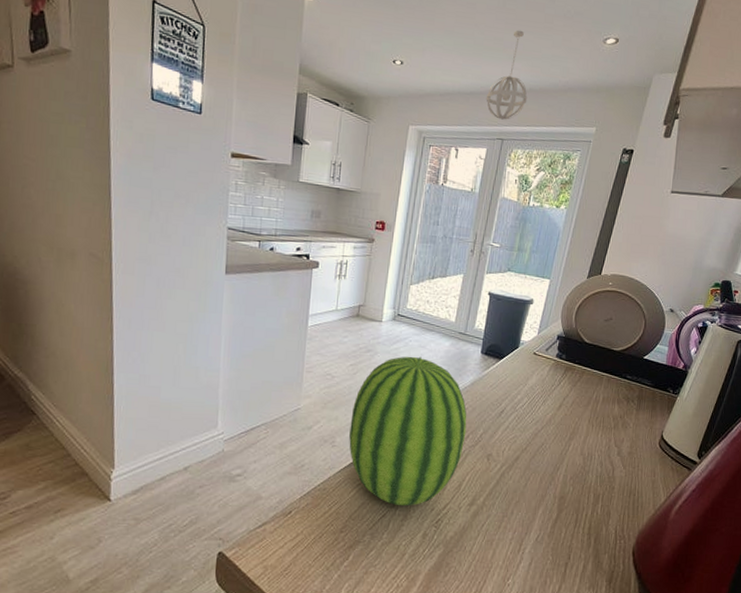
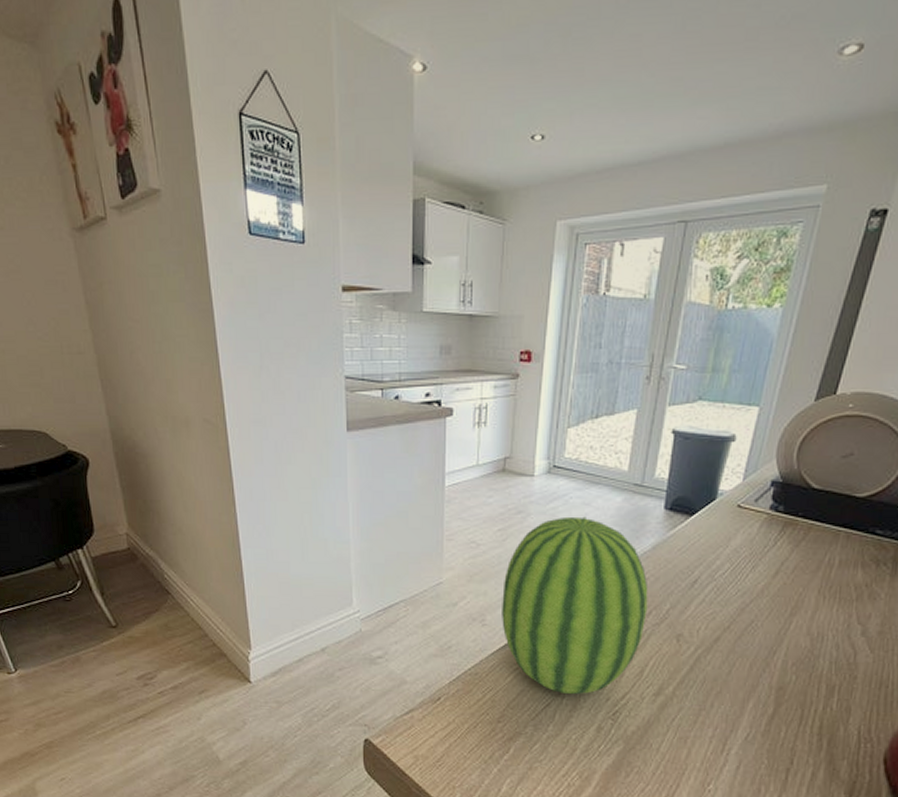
pendant light: present [486,30,528,120] -> none [660,59,722,194]

